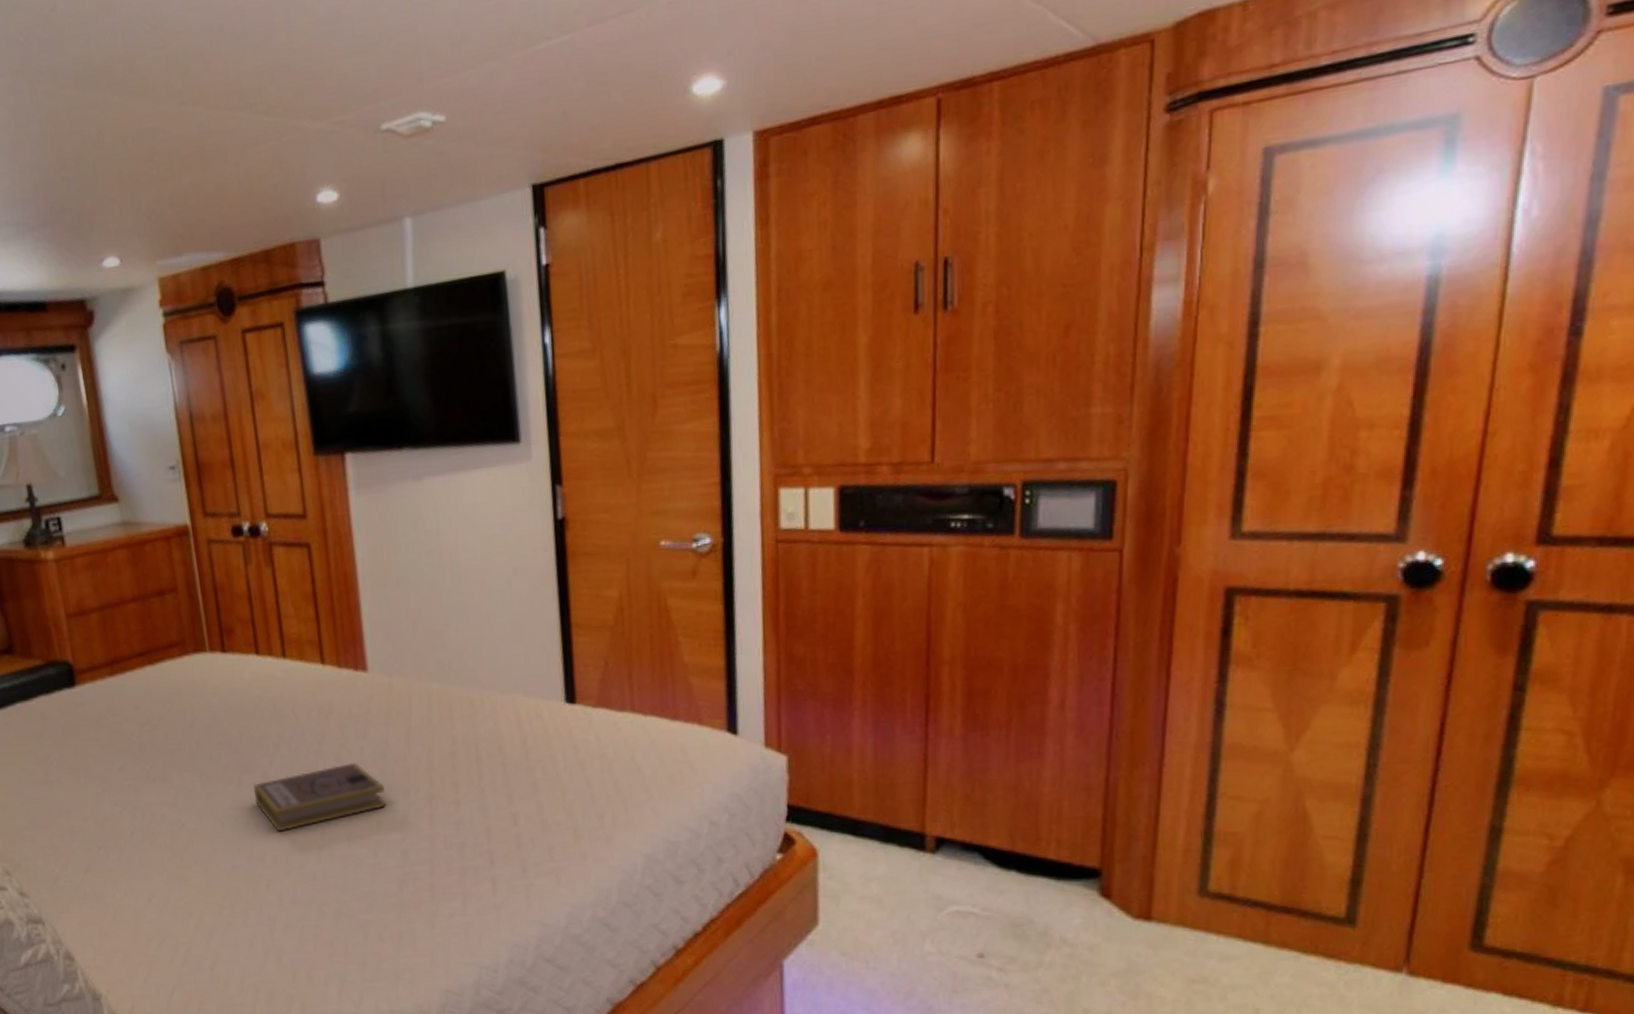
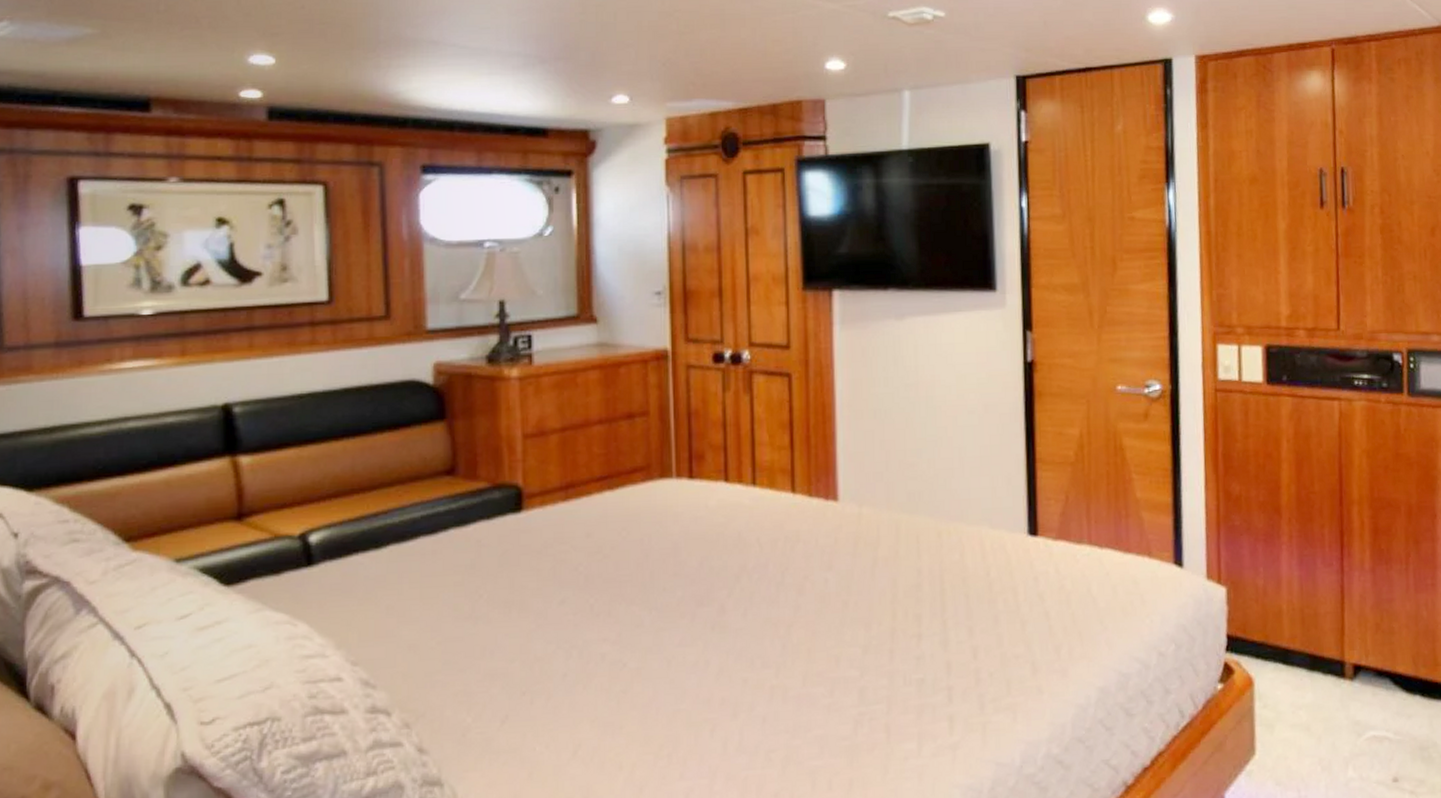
book: present [254,762,387,832] -> none [707,594,848,671]

